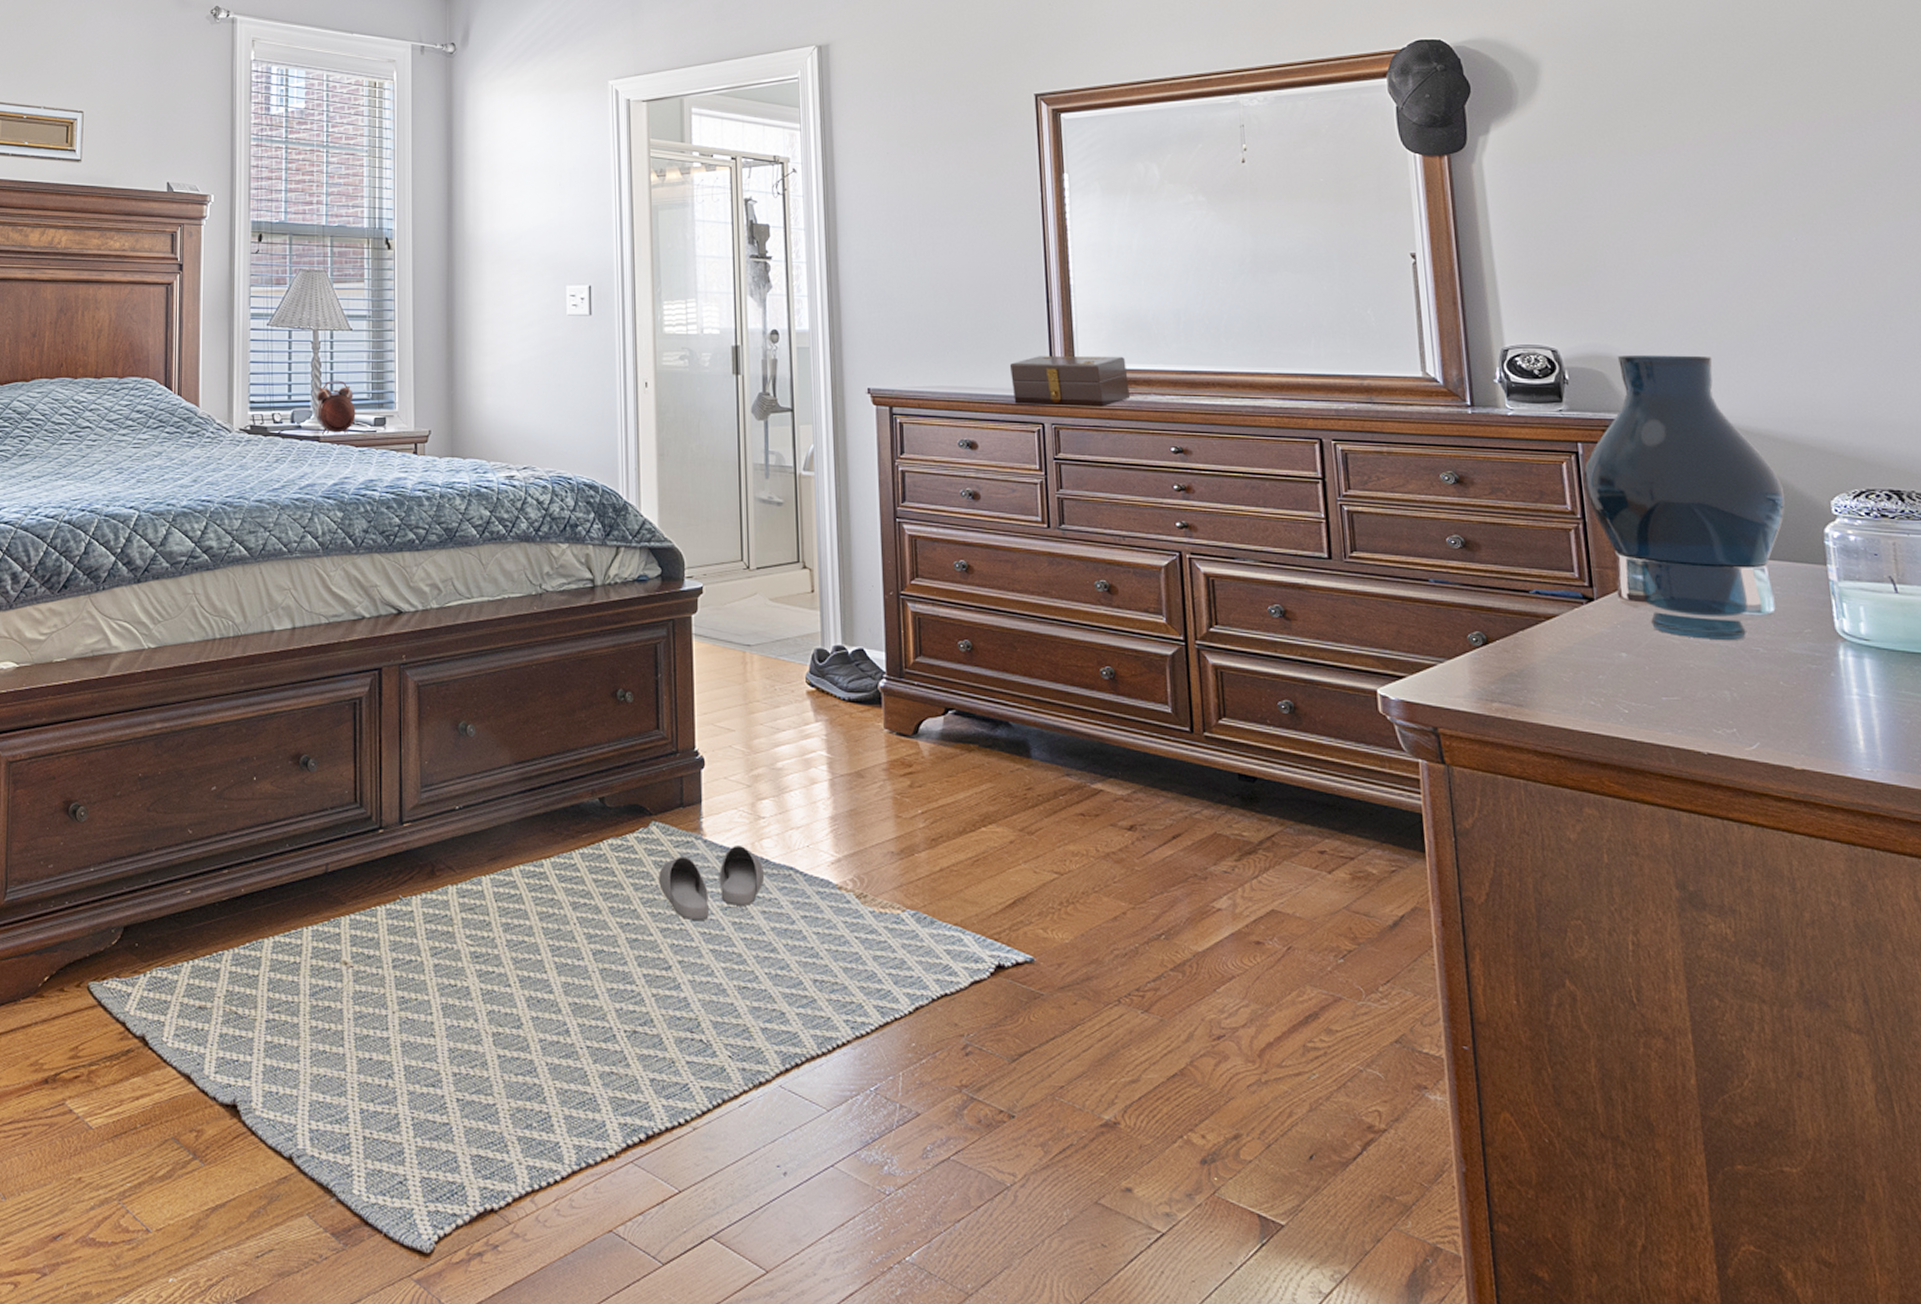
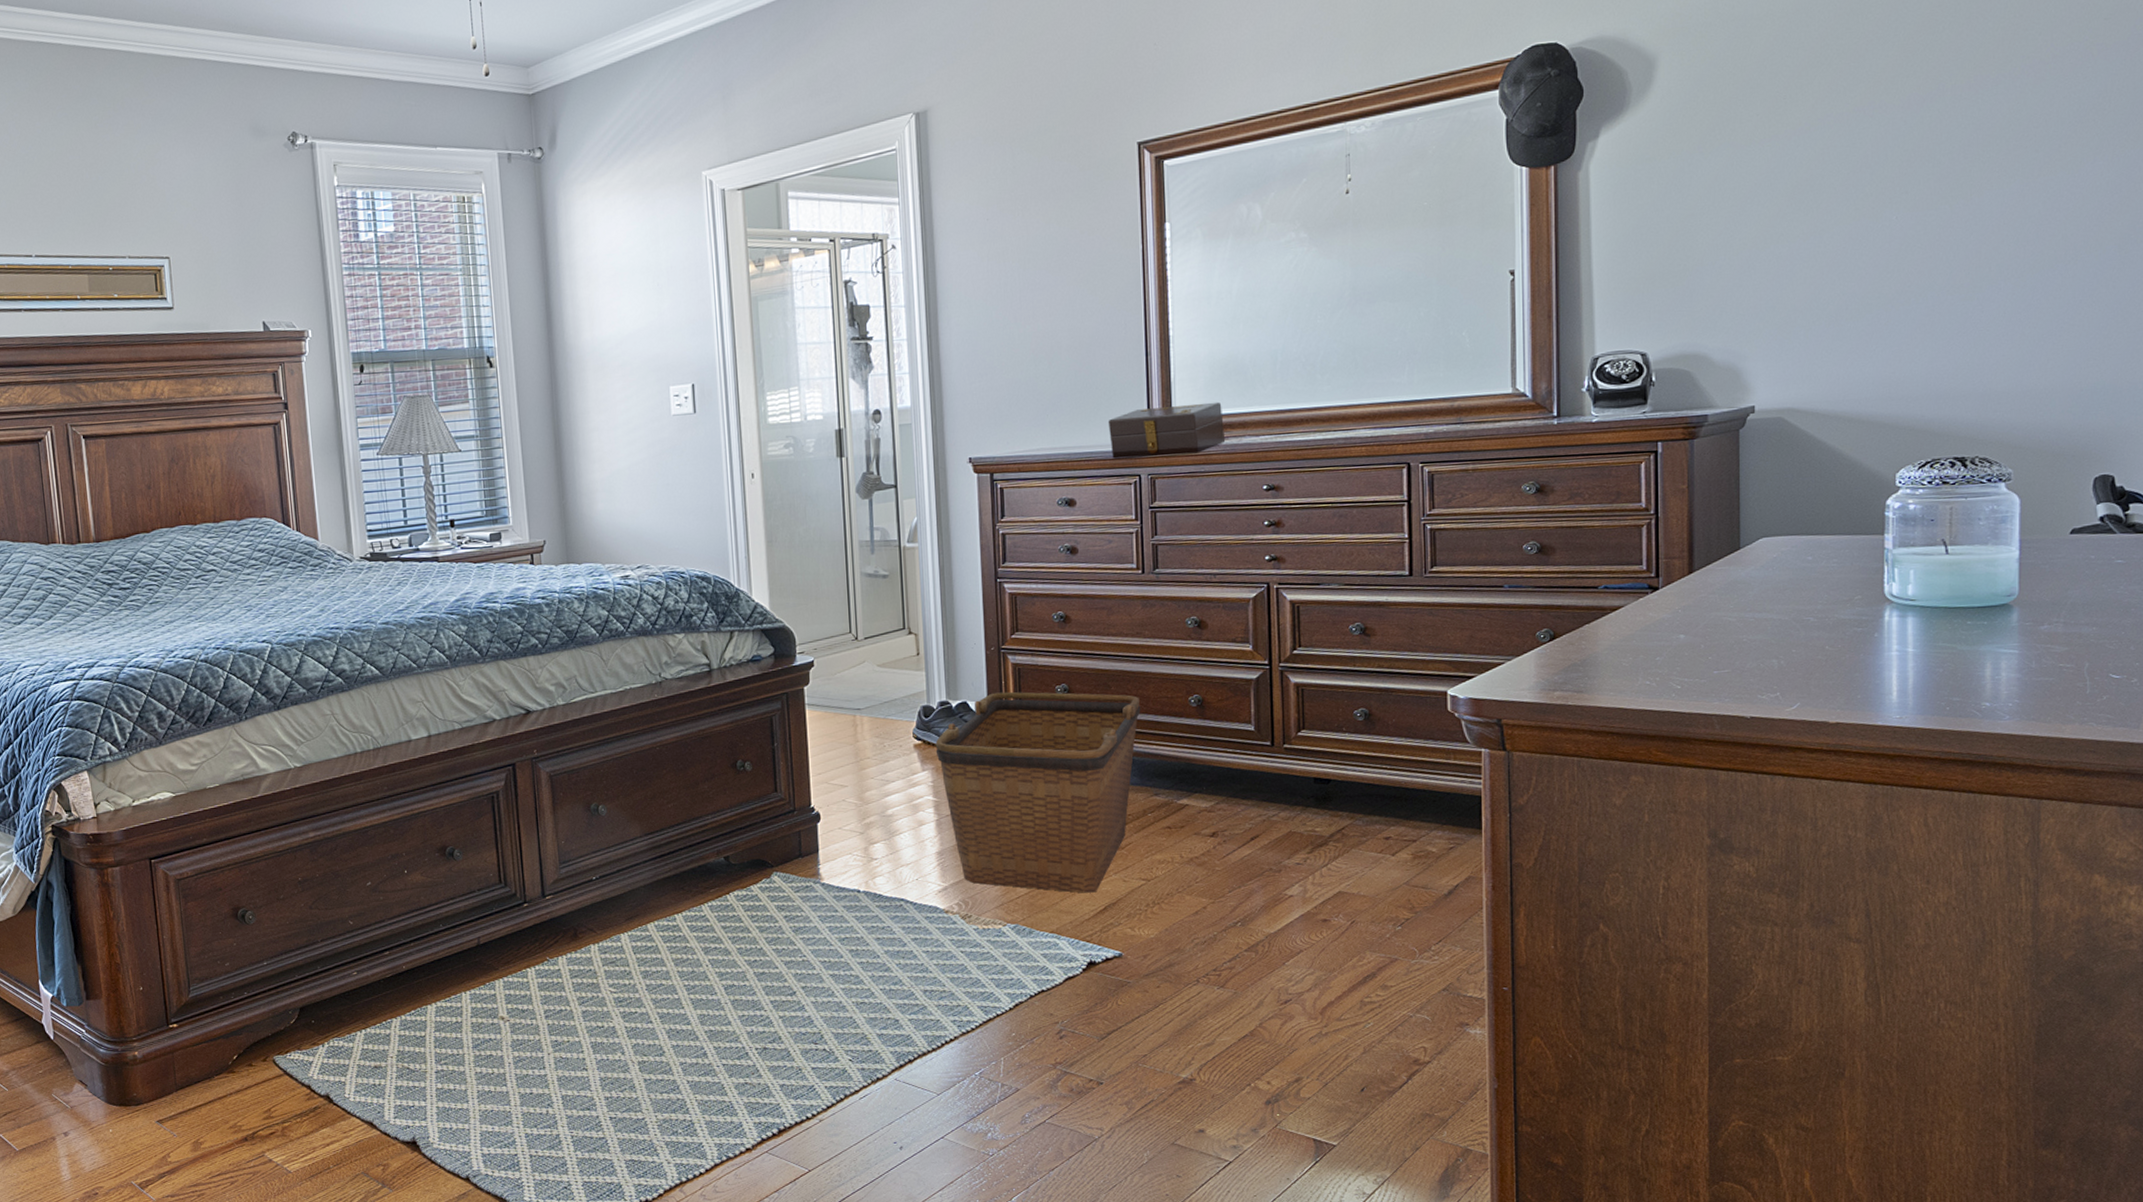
alarm clock: present [316,380,356,435] -> none [431,501,472,555]
slippers: present [659,844,764,921] -> none [782,884,877,953]
bicycle basket: none [829,642,1050,882] -> present [935,691,1141,893]
vase: present [1582,354,1786,640] -> none [1659,344,1853,615]

